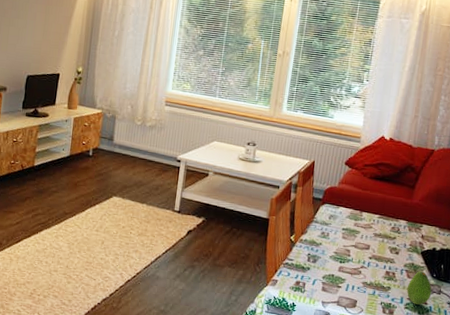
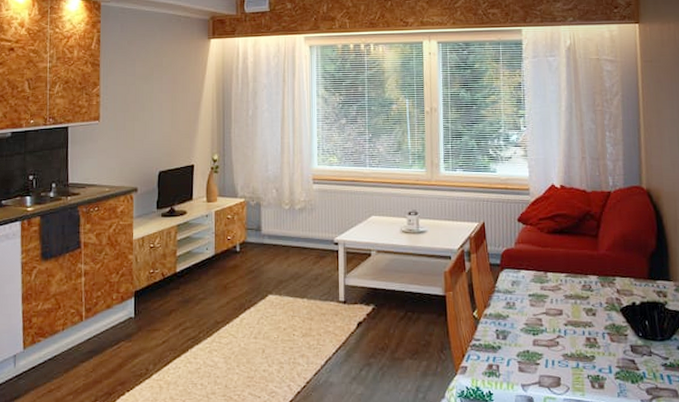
fruit: present [406,270,432,305] -> none [613,331,642,372]

